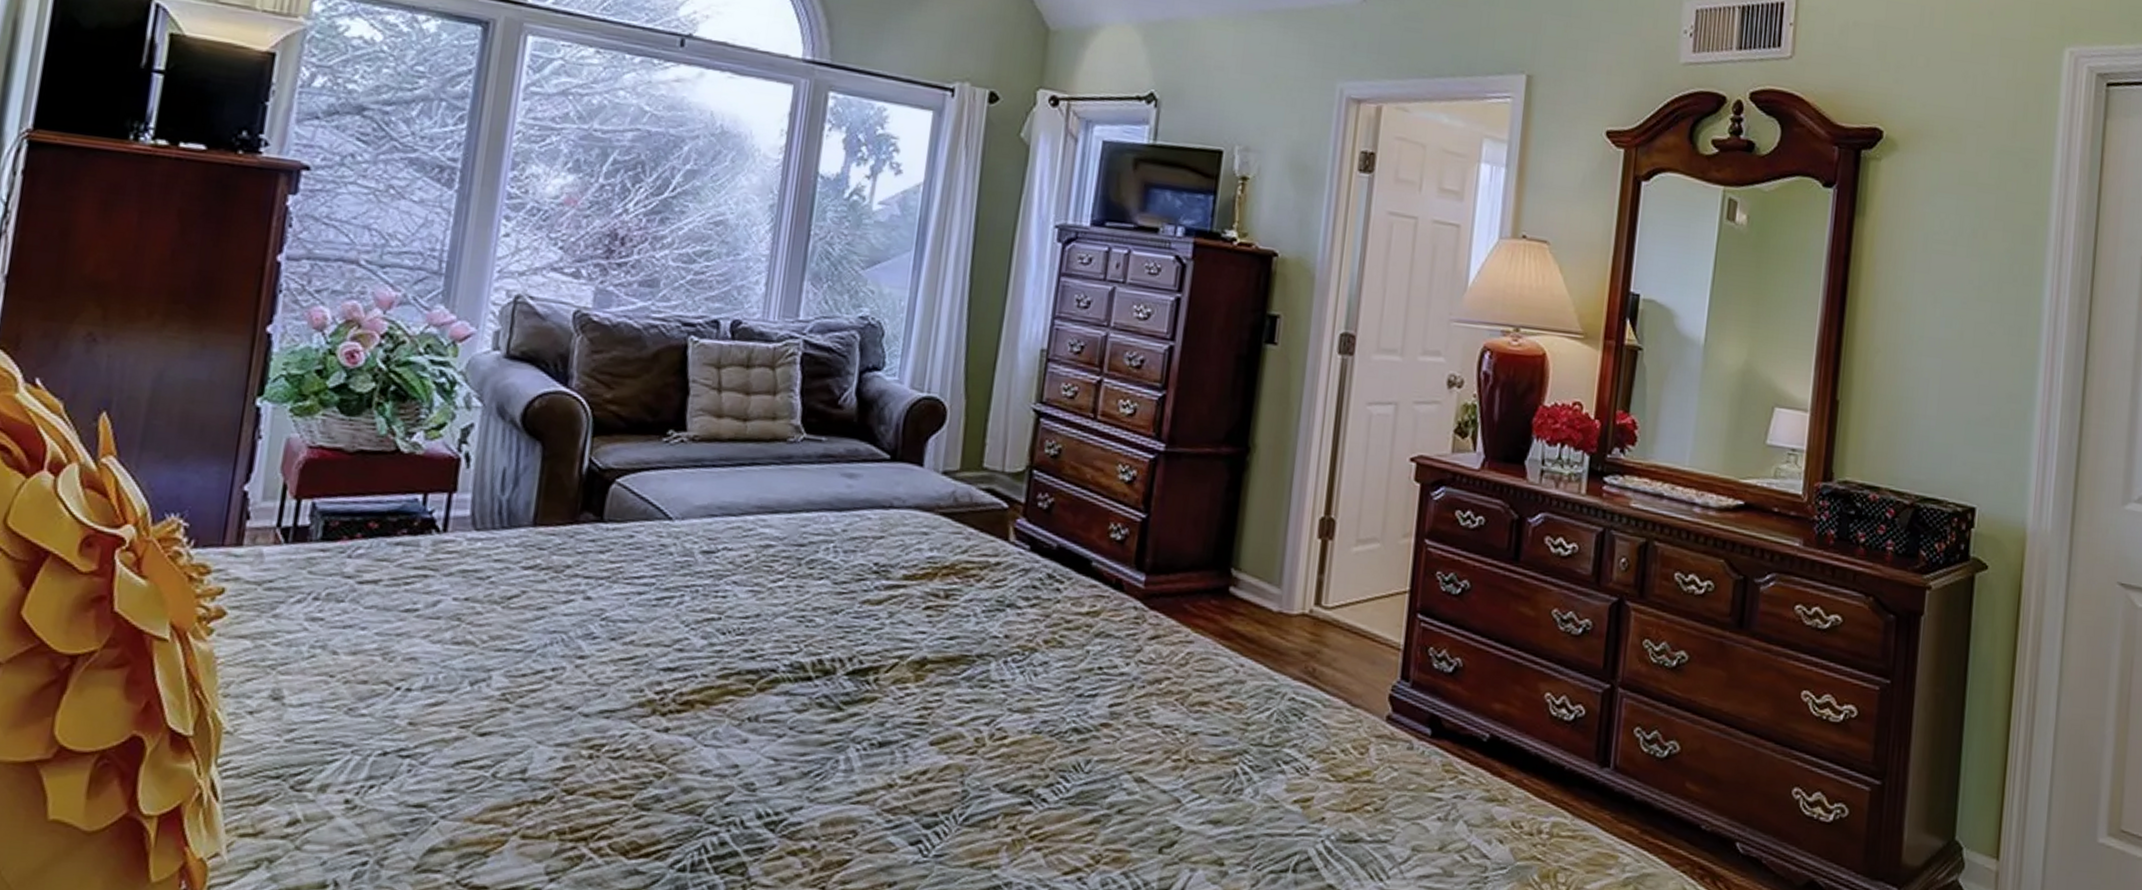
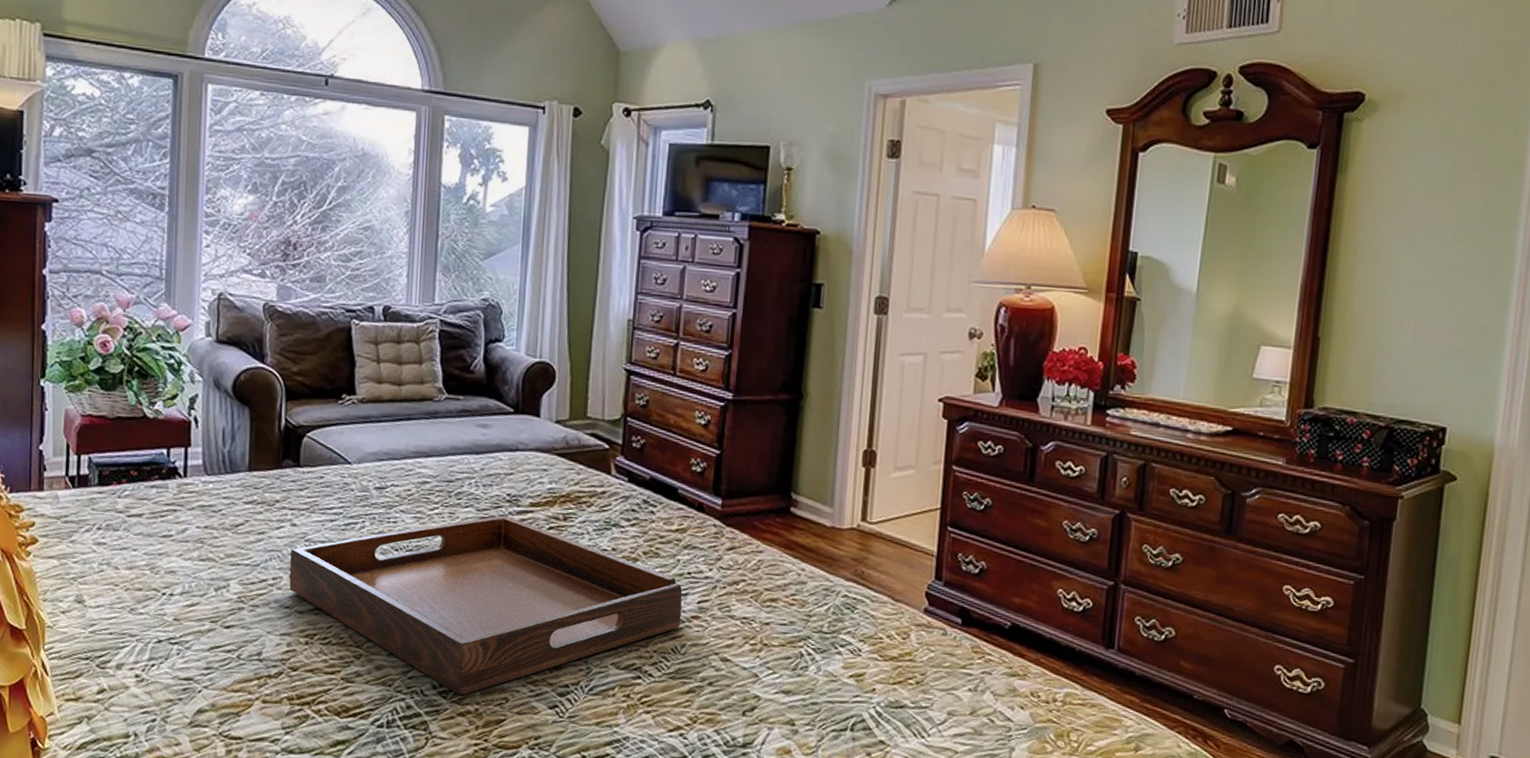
serving tray: none [573,591,1091,828] -> present [289,516,683,696]

